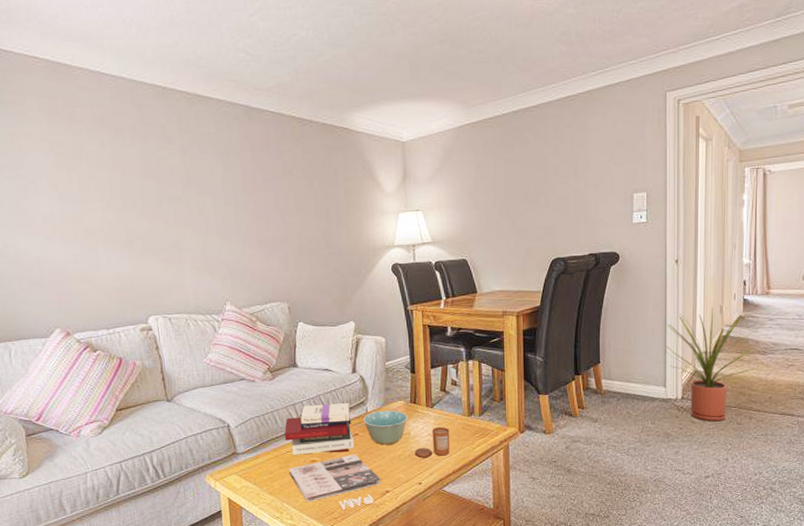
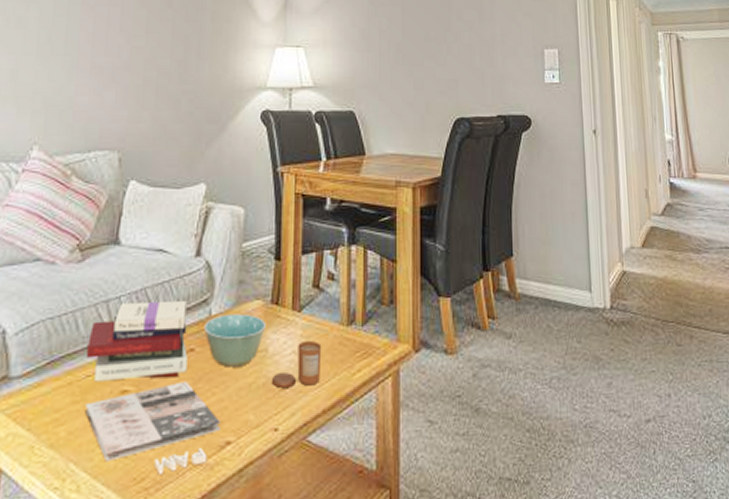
house plant: present [666,307,763,422] -> none [589,190,698,342]

